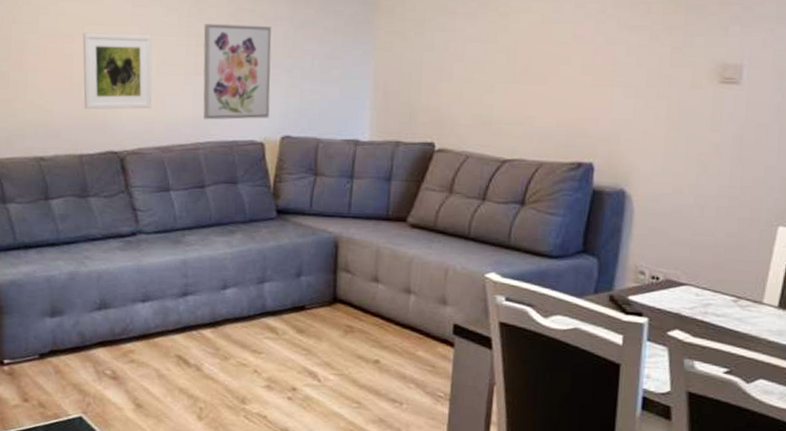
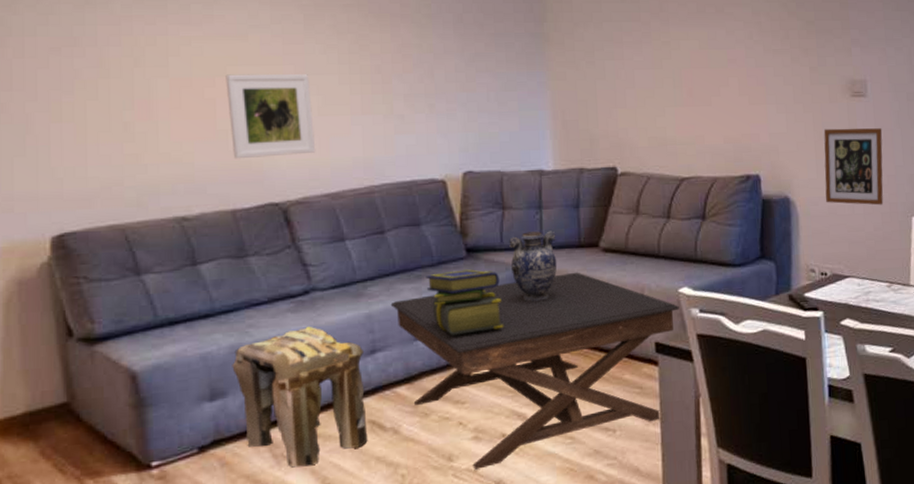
stool: none [69,264,178,385] -> present [232,326,368,467]
wall art: present [203,24,272,120] -> none [367,60,448,161]
coffee table: none [204,244,484,416] -> present [390,272,679,470]
stack of books: none [237,229,305,290] -> present [425,269,504,335]
decorative vase: none [317,200,365,269] -> present [509,231,558,302]
picture frame: none [669,118,755,210] -> present [823,128,884,206]

